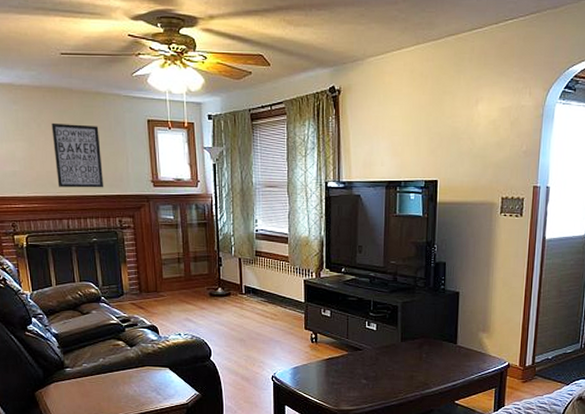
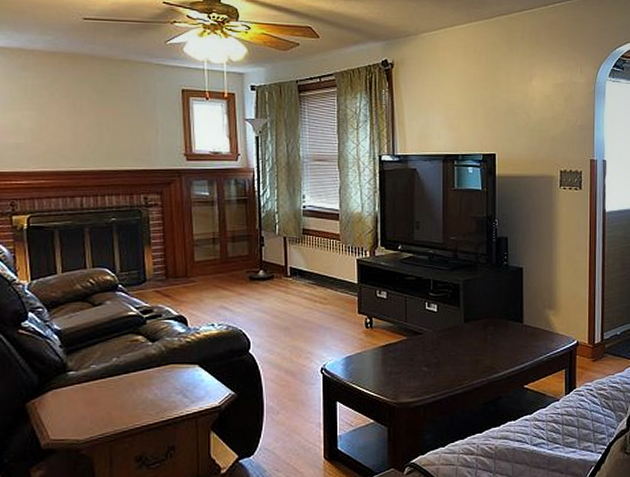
wall art: present [51,122,104,188] -> none [67,91,128,162]

